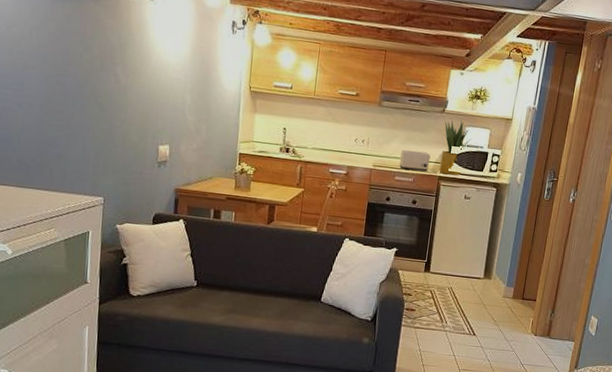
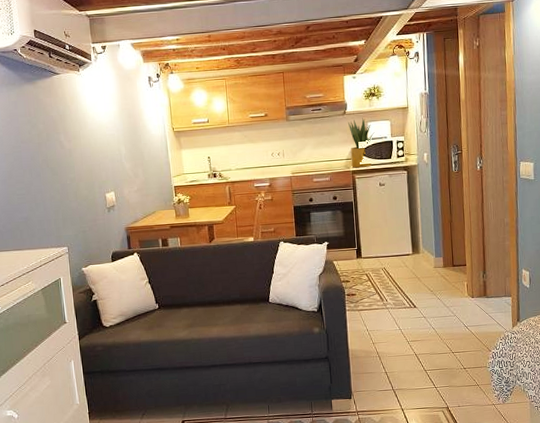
toaster: present [399,149,431,172] -> none [314,152,342,171]

